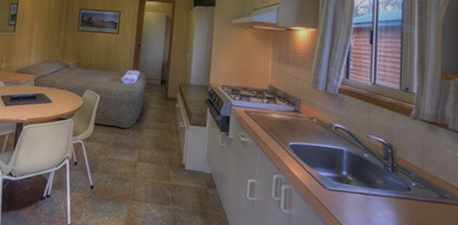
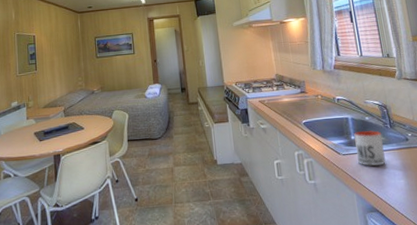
mug: none [345,168,380,211] -> present [354,130,386,166]

